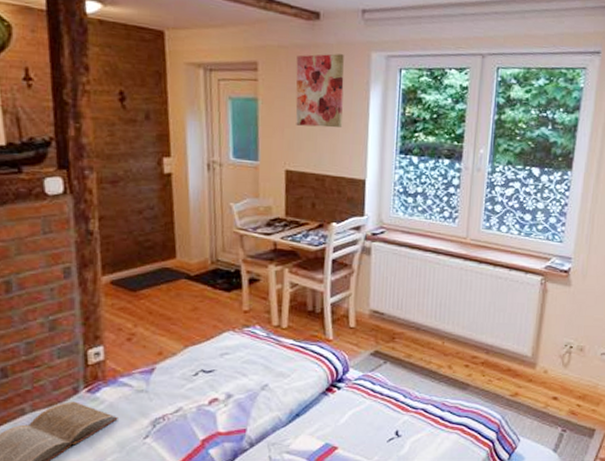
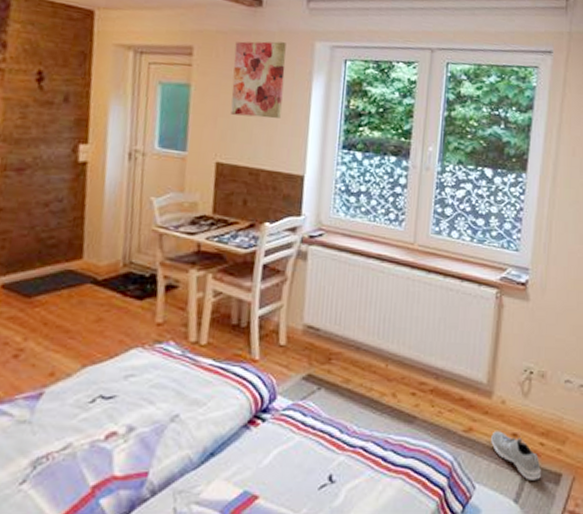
sneaker: none [534,395,577,434] -> present [491,431,541,480]

